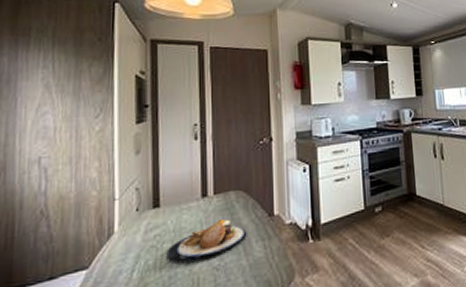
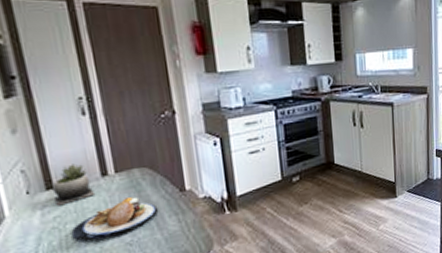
succulent plant: none [157,184,194,225] -> present [52,163,96,206]

